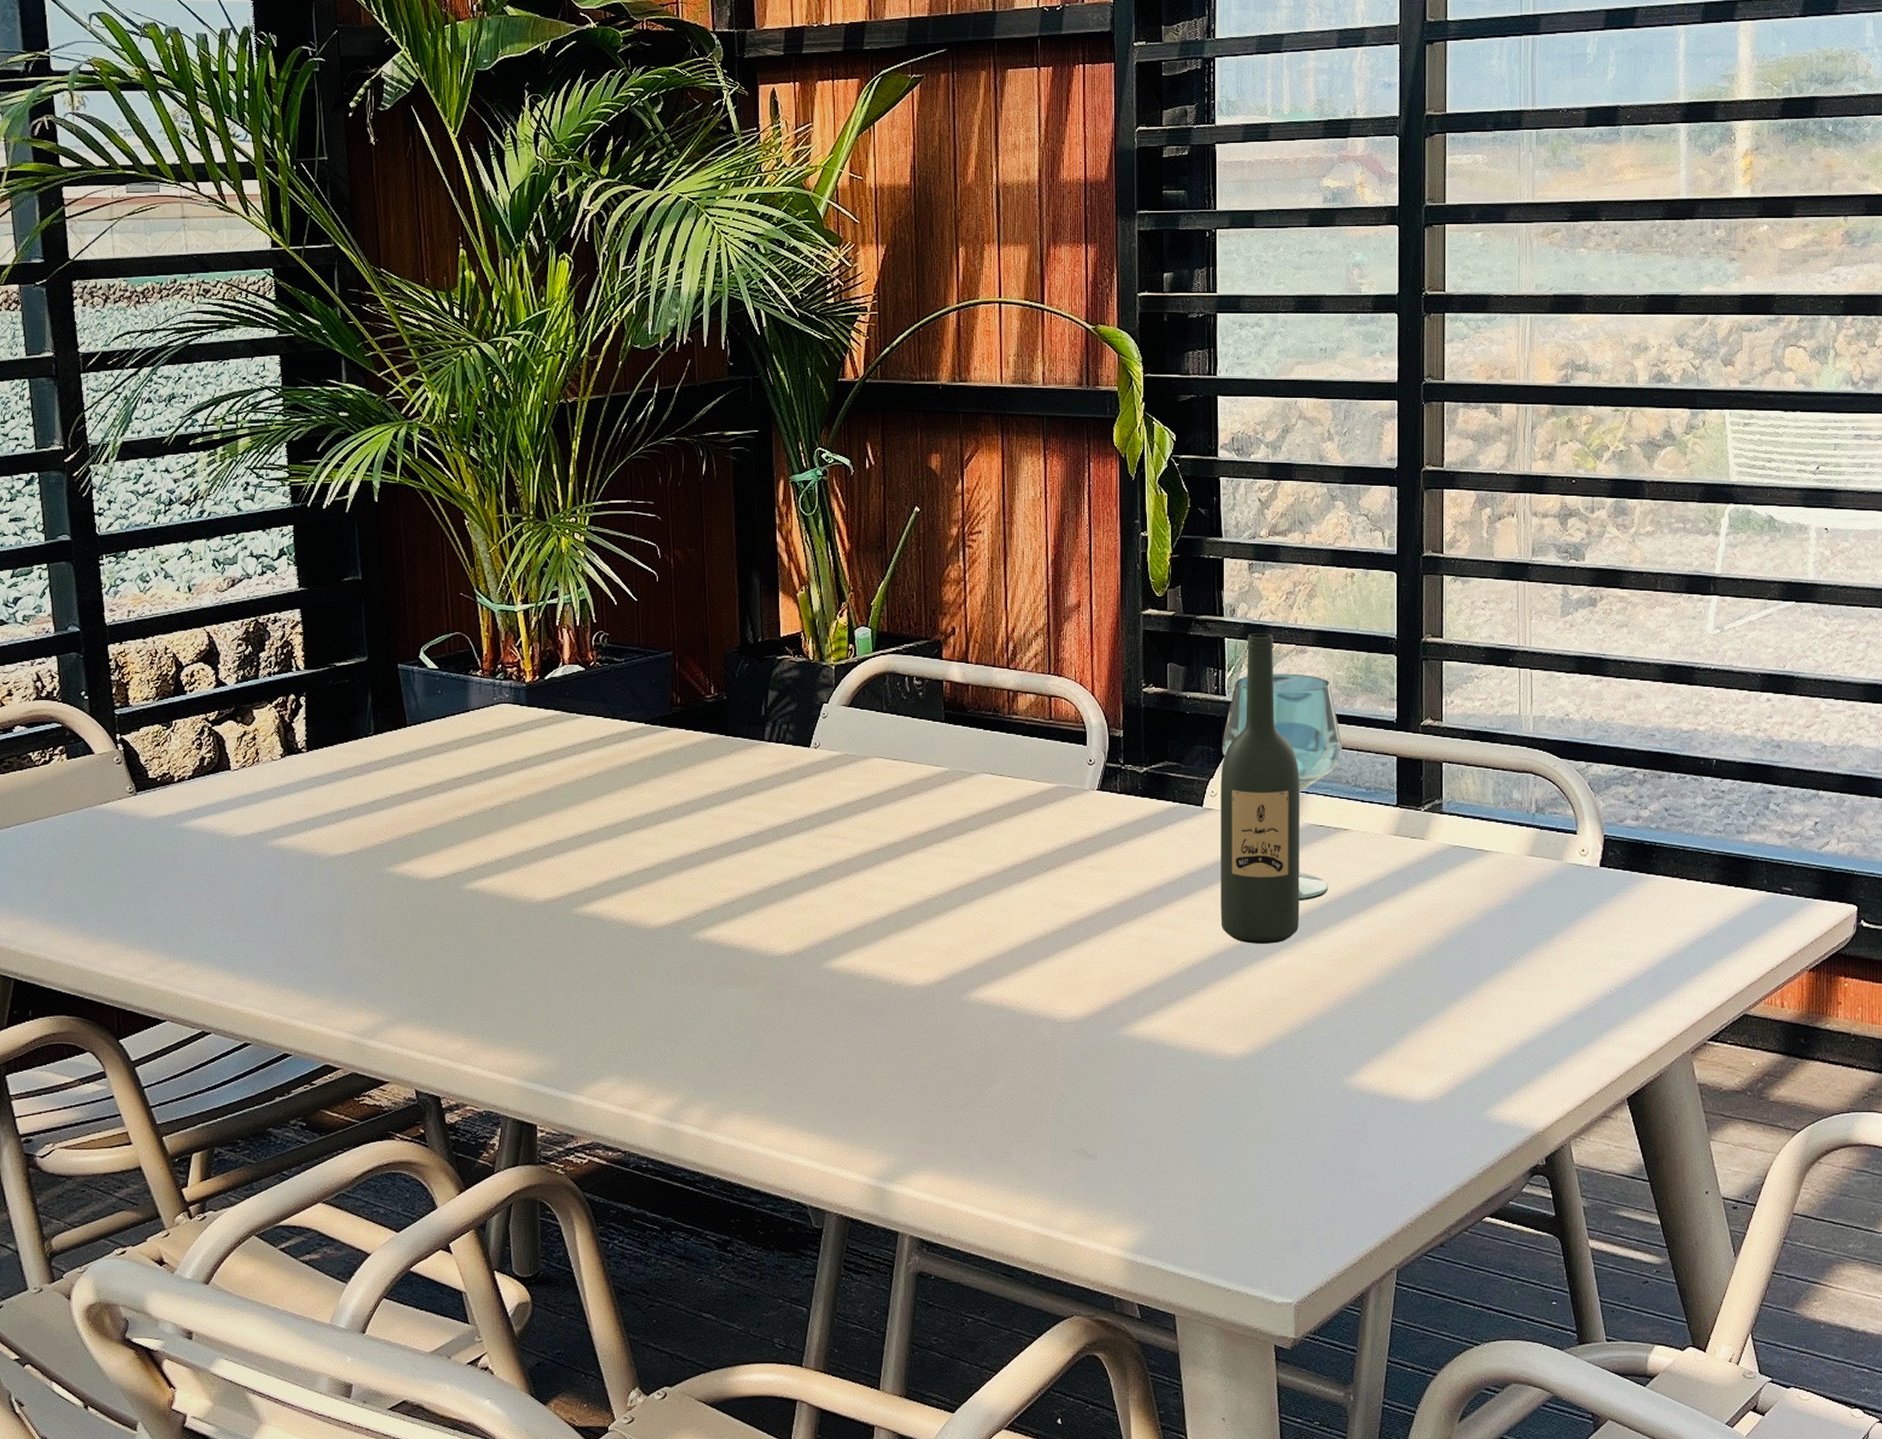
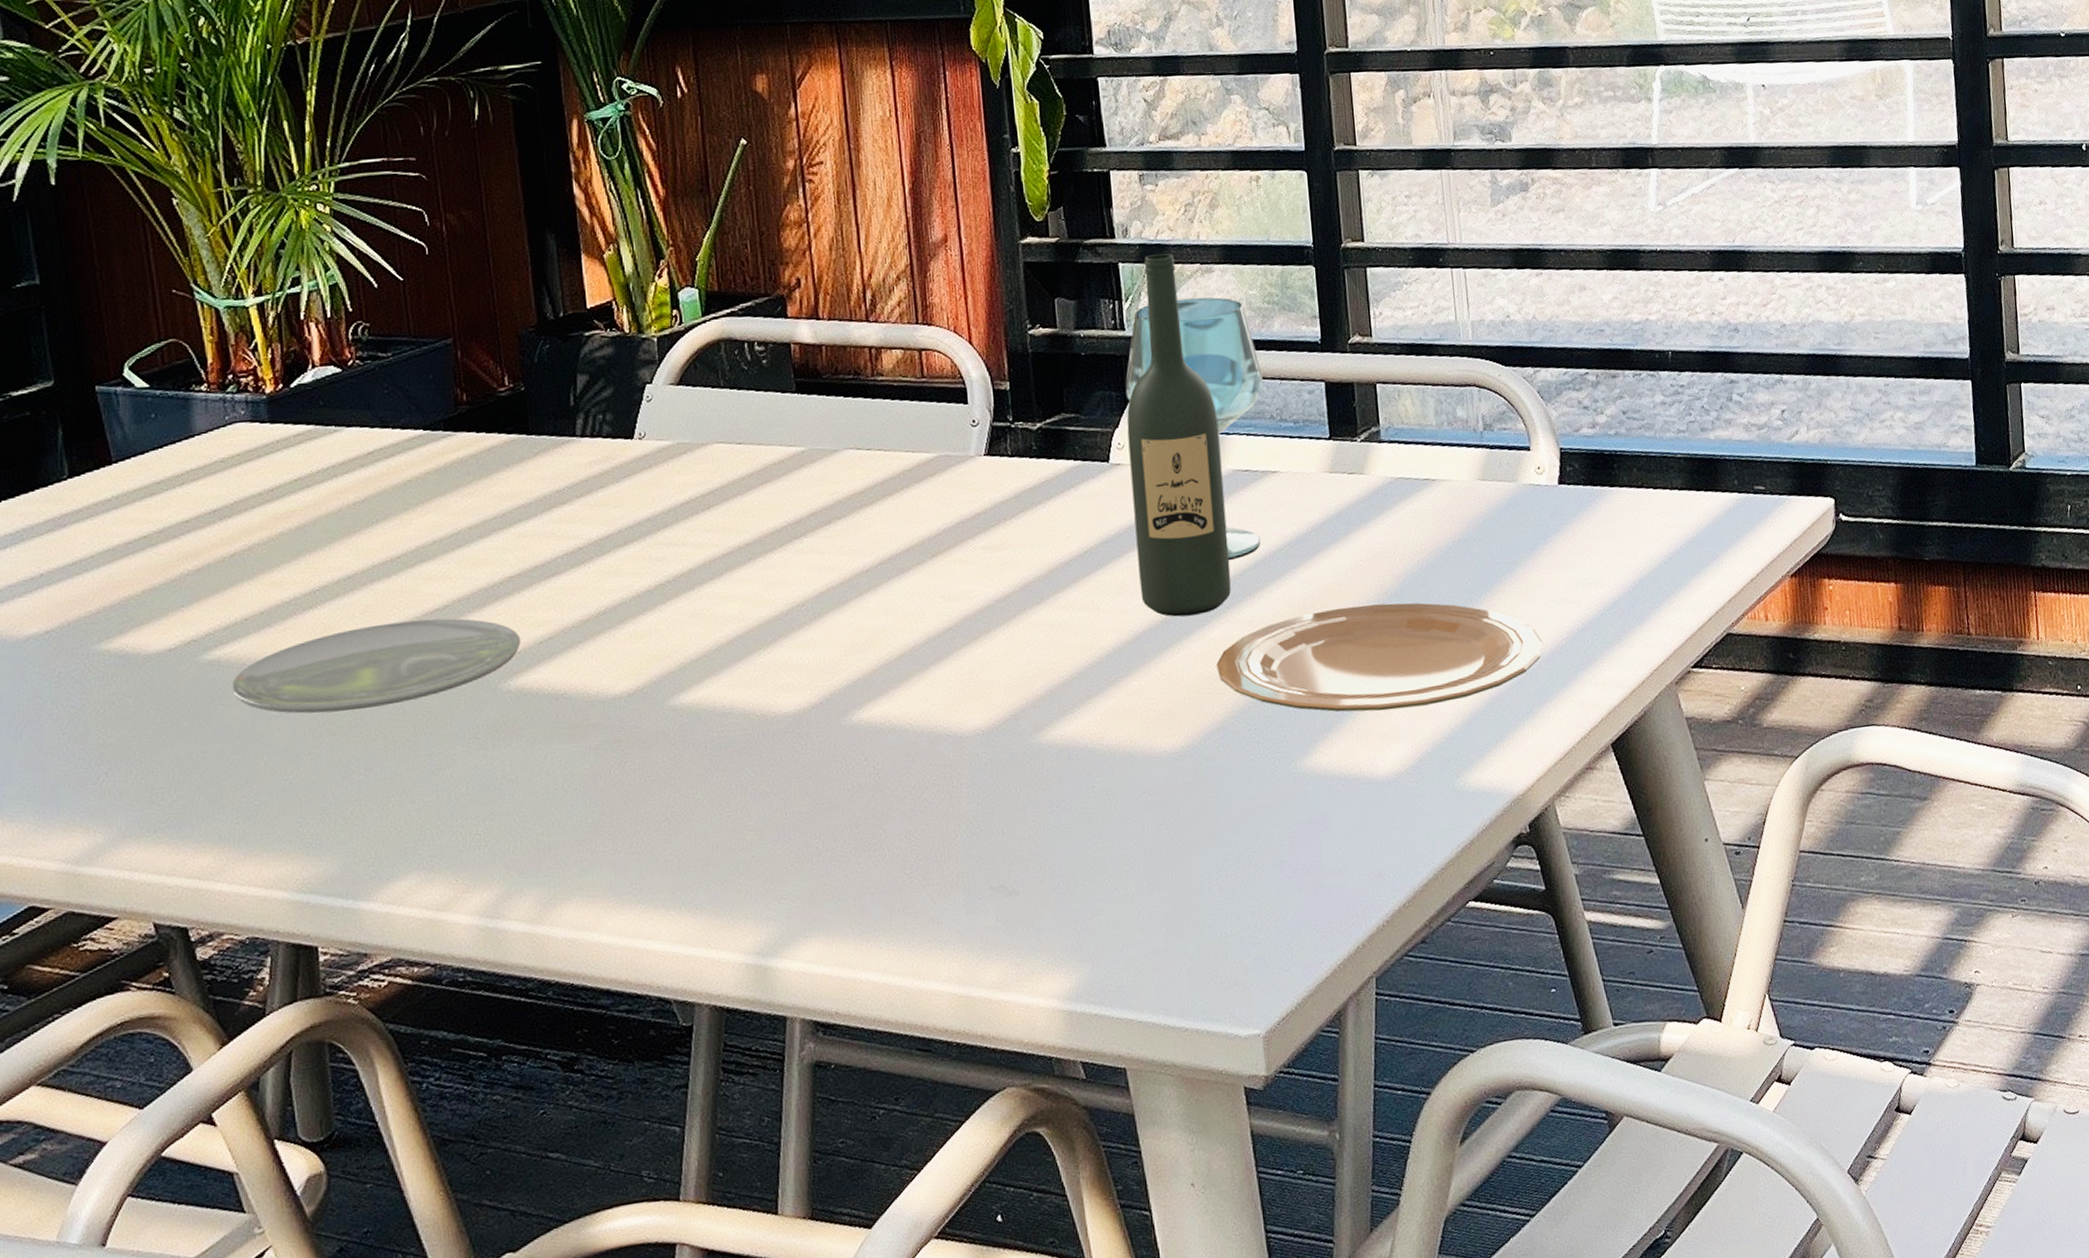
plate: none [485,876,710,943] -> present [232,618,522,714]
plate: none [1281,952,1573,1045] -> present [1216,602,1544,712]

